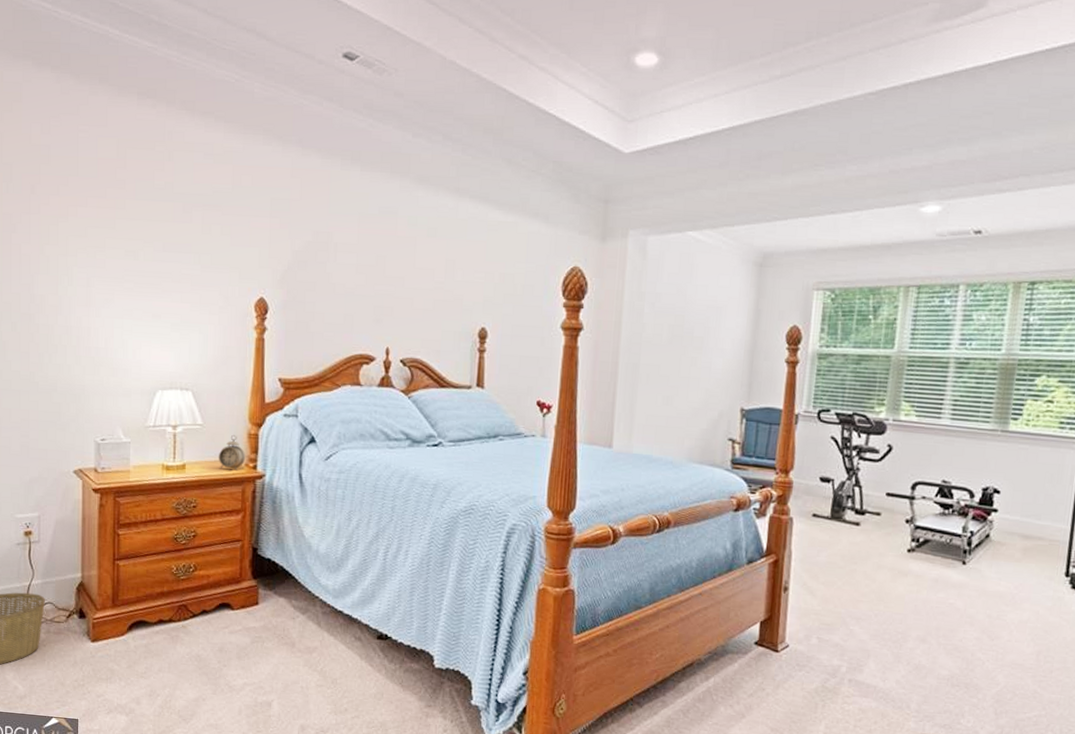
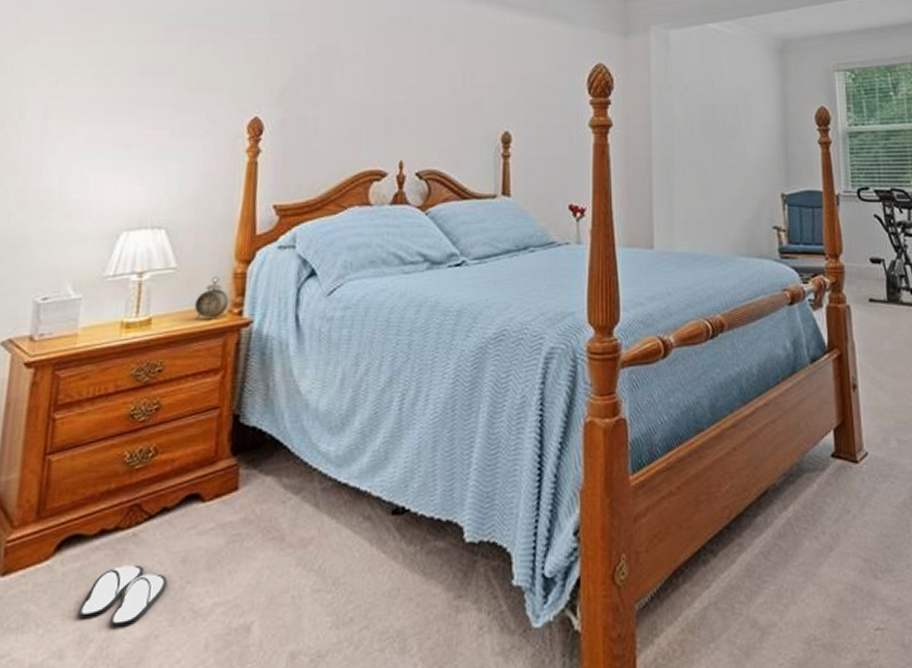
slippers: none [147,647,209,690] -> present [77,564,167,628]

